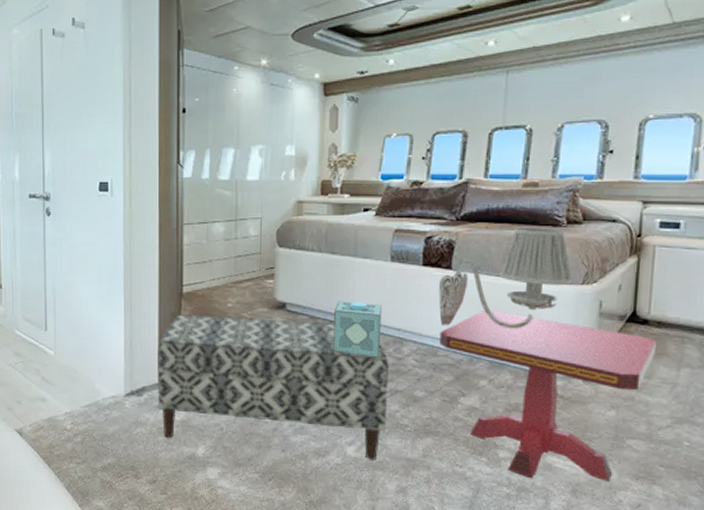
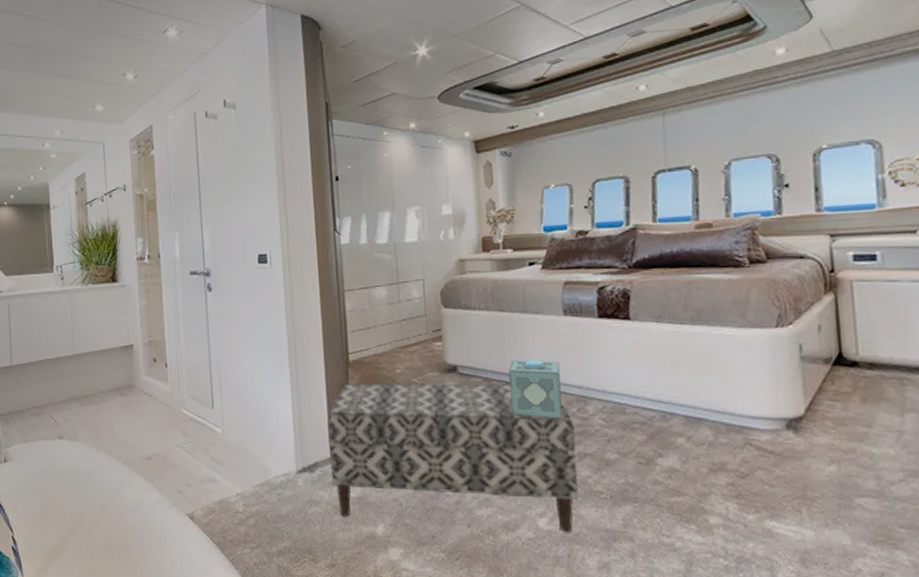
wall sconce: present [438,227,573,329] -> none [618,269,765,381]
side table: present [439,311,656,481] -> none [626,361,872,548]

